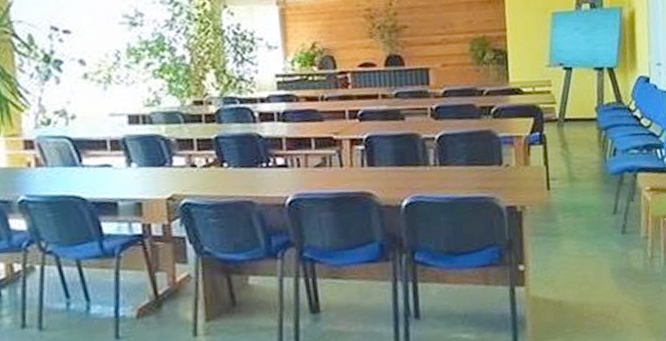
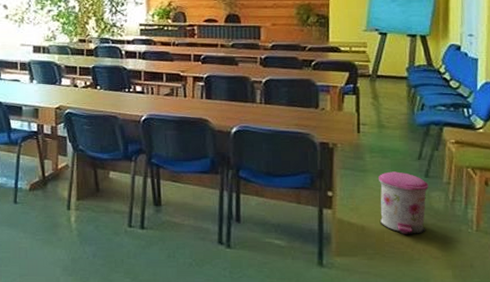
trash can: none [573,231,627,305] -> present [379,171,429,235]

